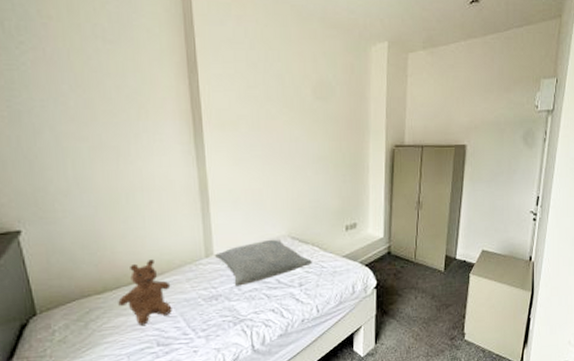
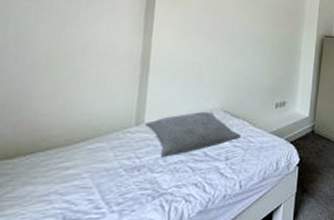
teddy bear: present [118,259,172,325] -> none [28,124,93,196]

